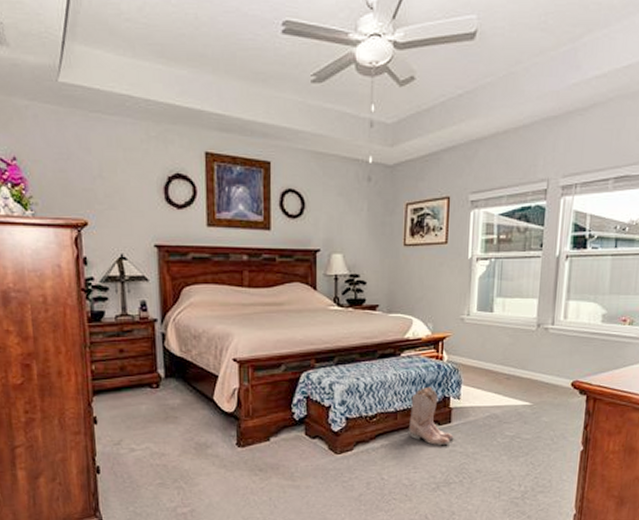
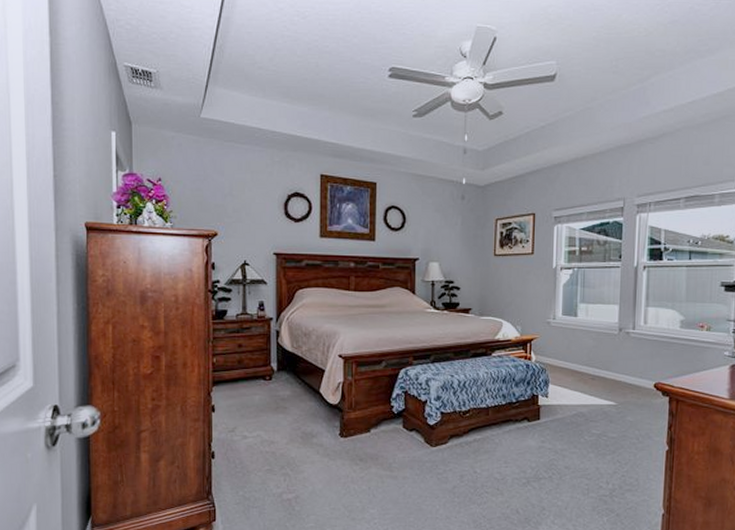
boots: present [409,386,454,446] -> none [500,385,543,442]

